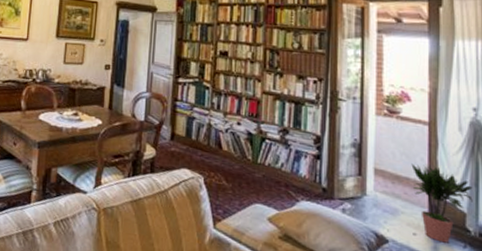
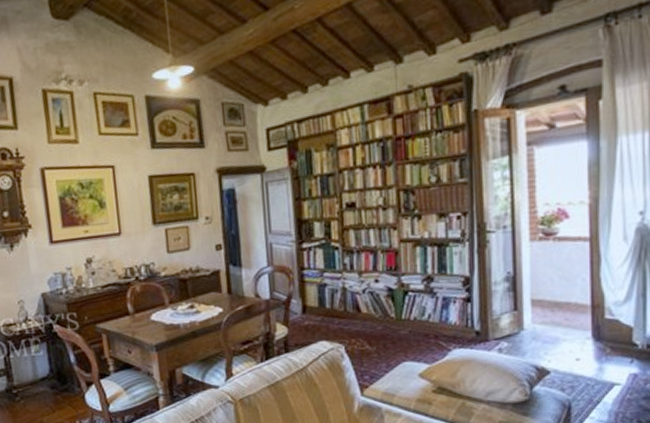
potted plant: present [411,163,473,243] -> none [572,284,640,362]

